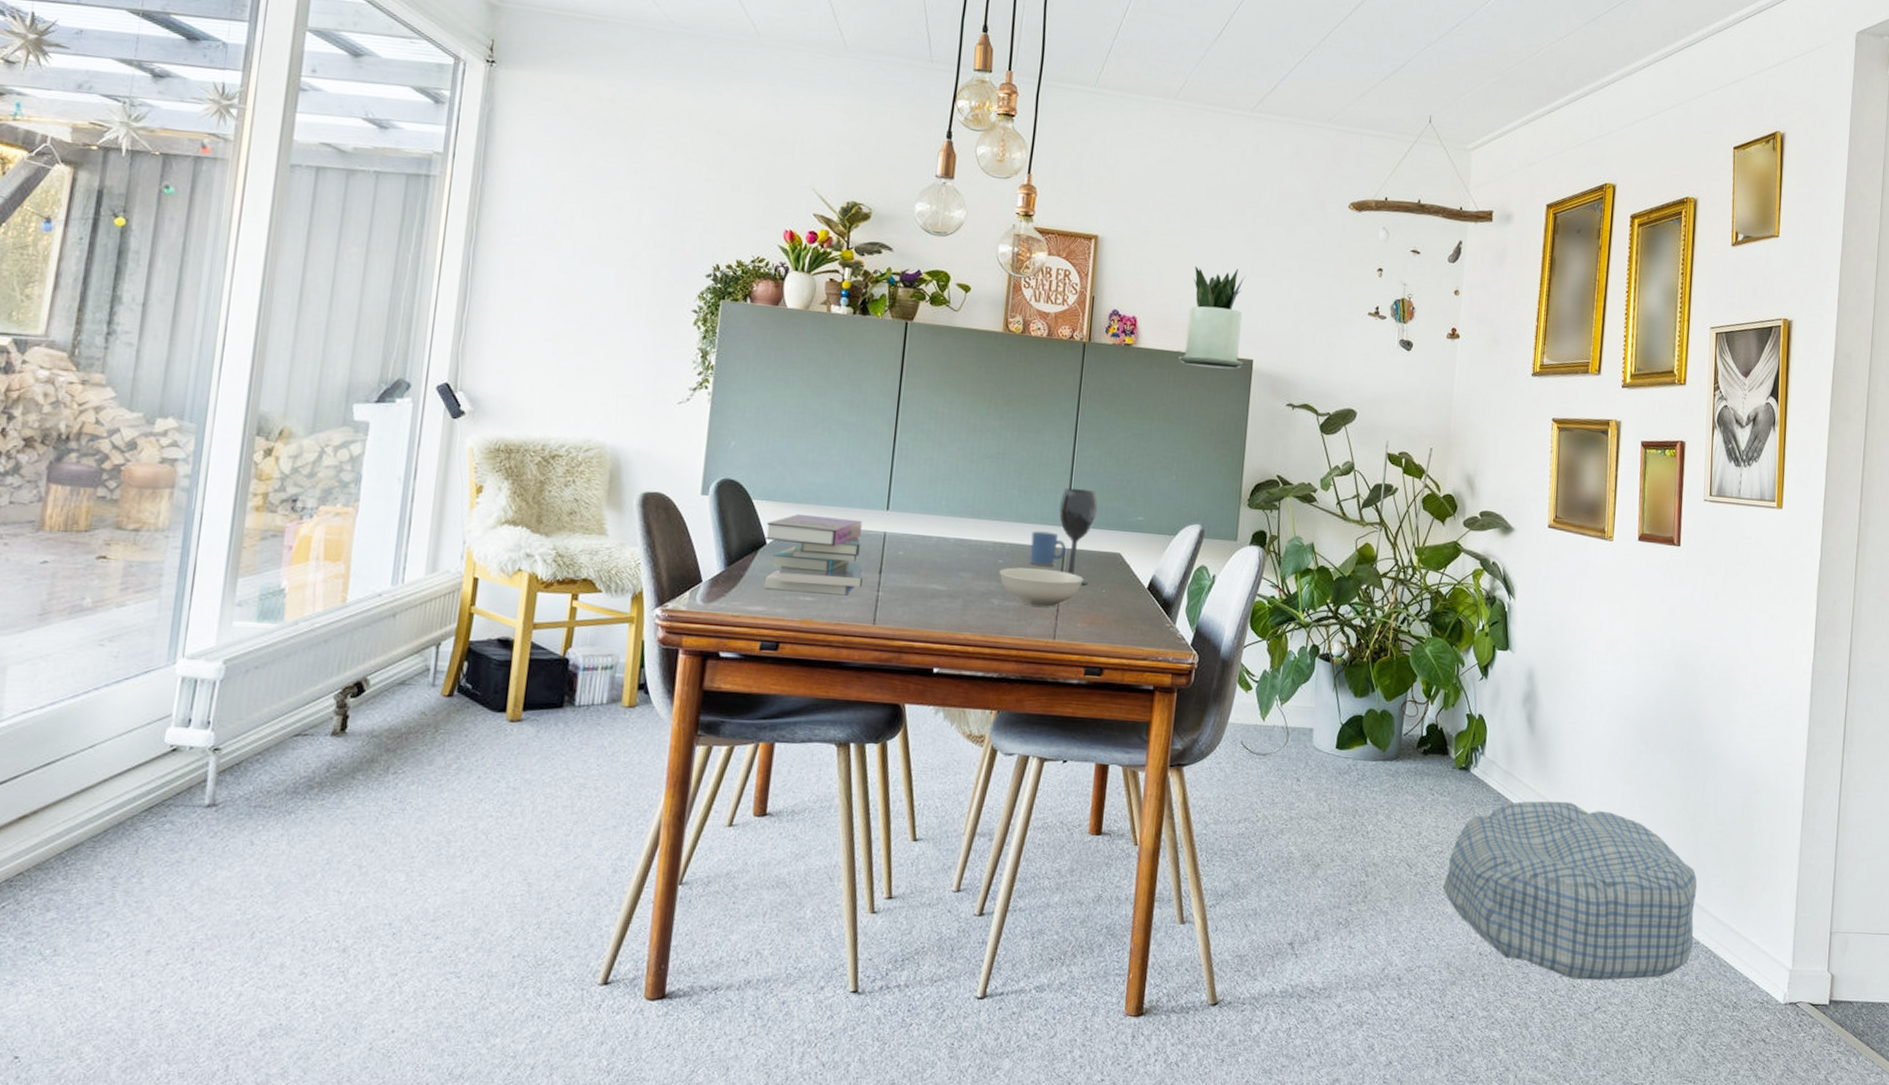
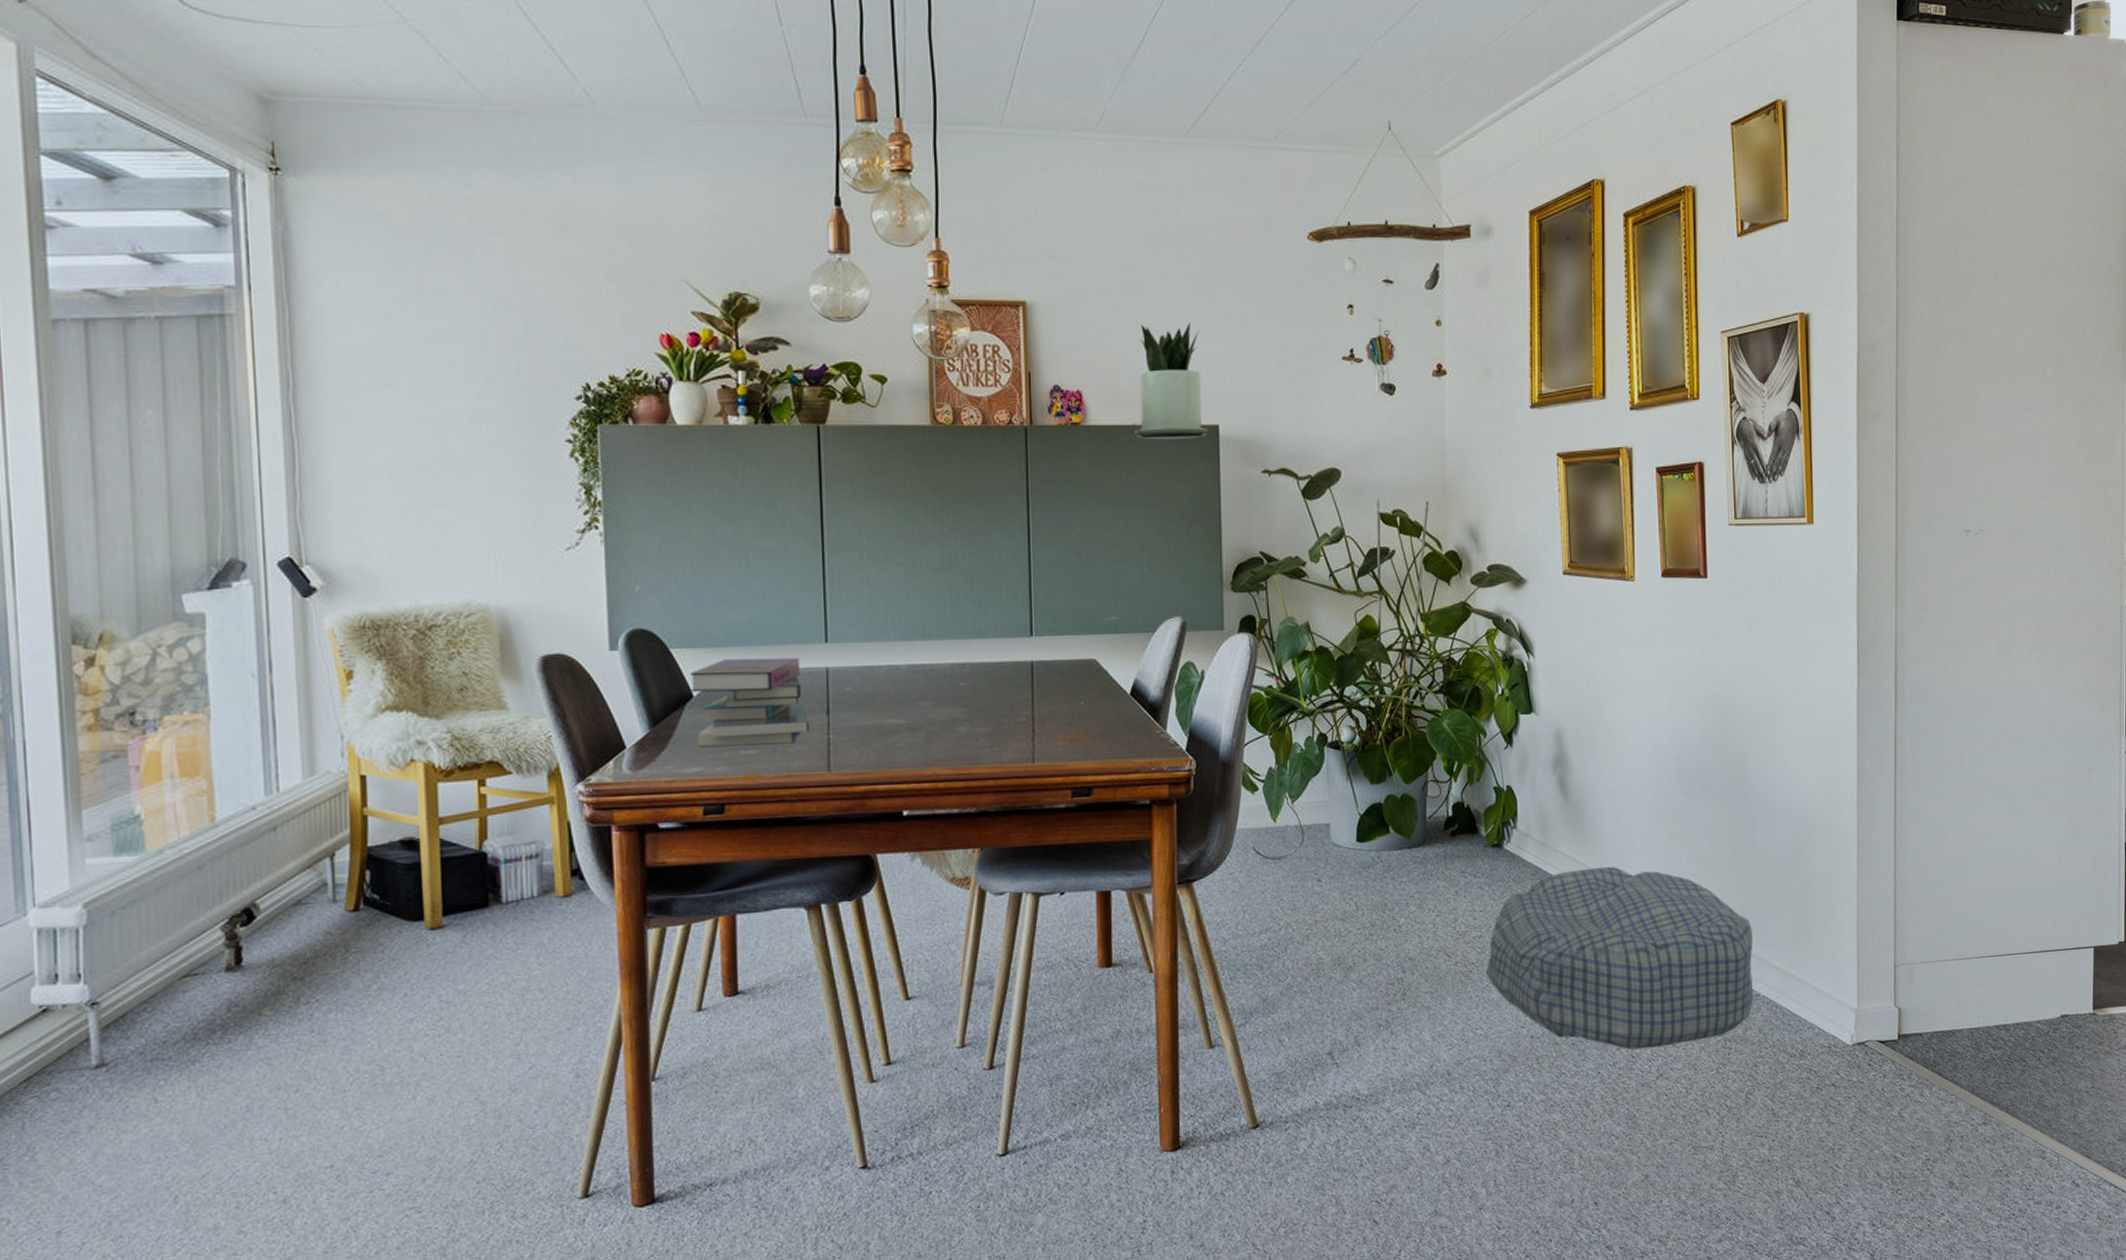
bowl: present [999,567,1084,607] -> none [962,686,1059,729]
mug: present [1030,531,1066,567] -> none [993,645,1034,685]
wine glass: present [1058,488,1098,585] -> none [1020,592,1064,699]

